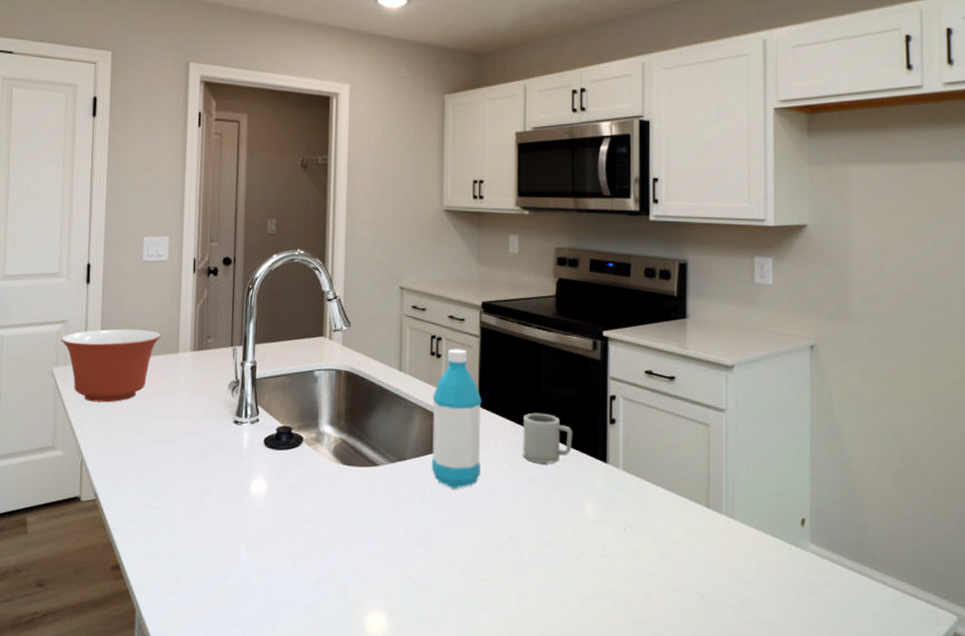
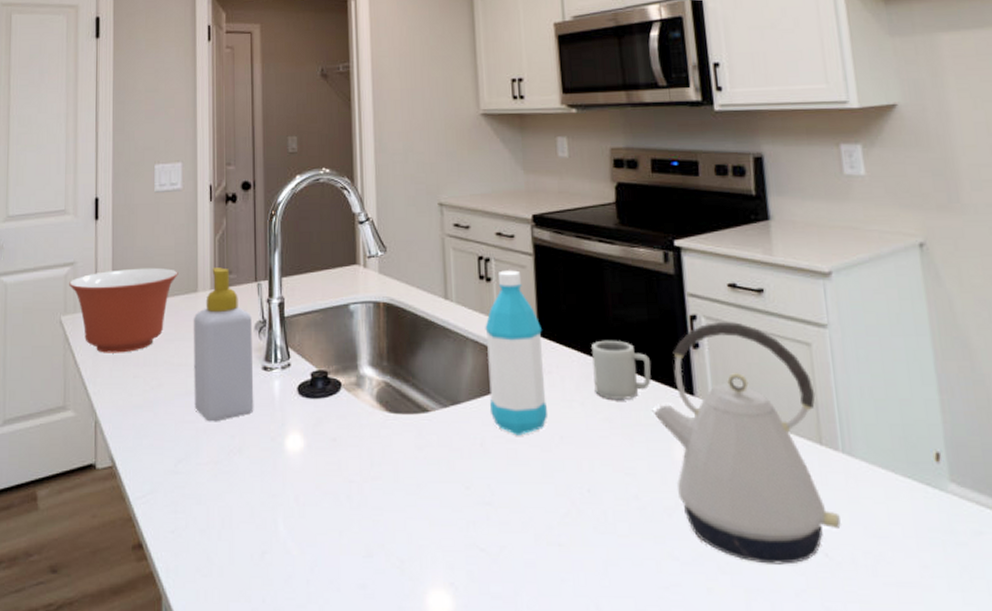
soap bottle: none [171,332,226,466] -> present [193,267,254,422]
kettle: none [570,401,717,603] -> present [652,321,841,565]

